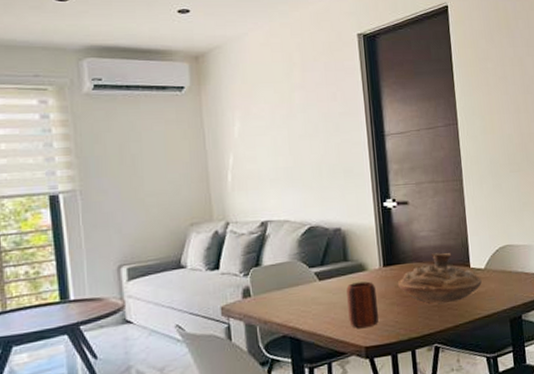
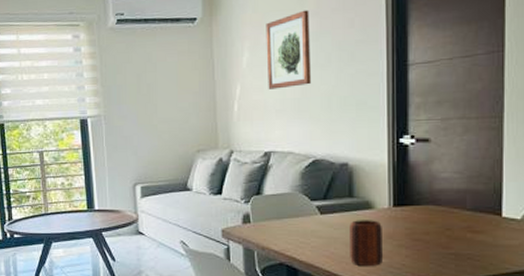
wall art: none [255,83,302,159] -> present [266,10,312,89]
decorative bowl: present [397,253,482,304] -> none [408,197,515,252]

